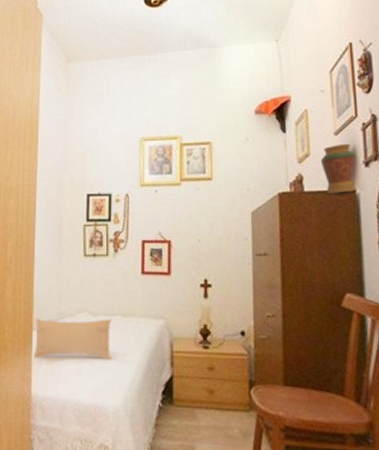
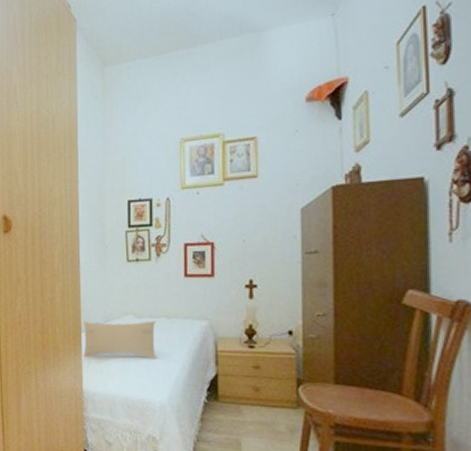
decorative vase: present [320,143,357,195] -> none [382,125,426,185]

